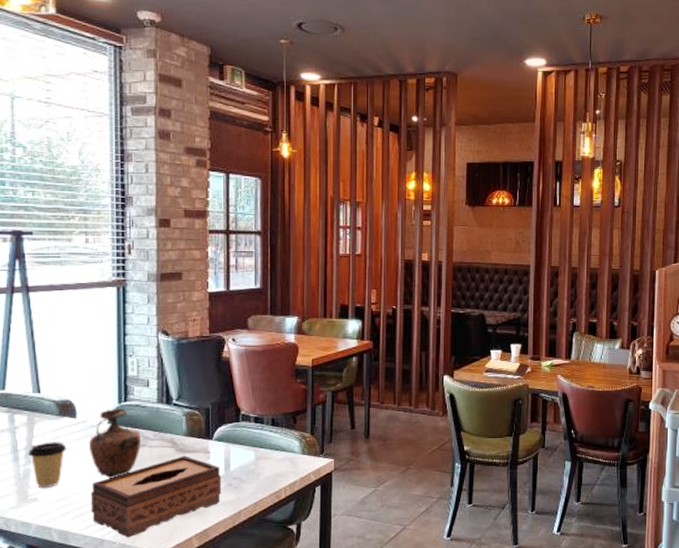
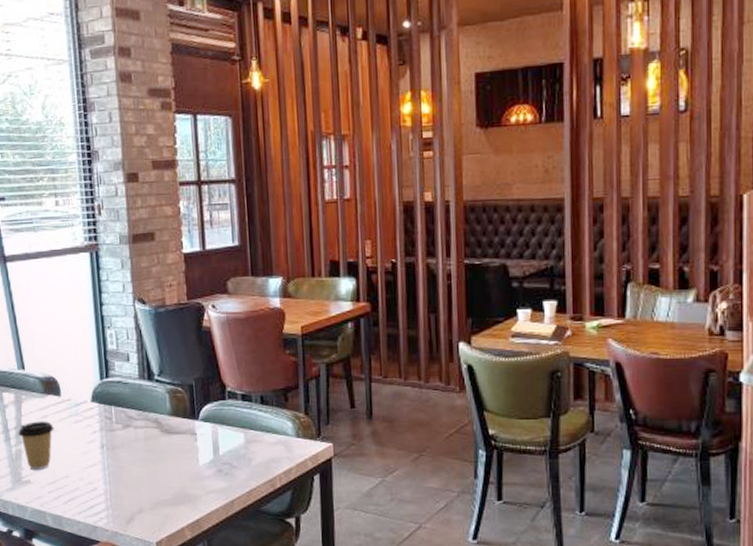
vase: present [89,408,141,479] -> none [75,384,126,462]
tissue box: present [90,456,222,538] -> none [80,437,212,526]

